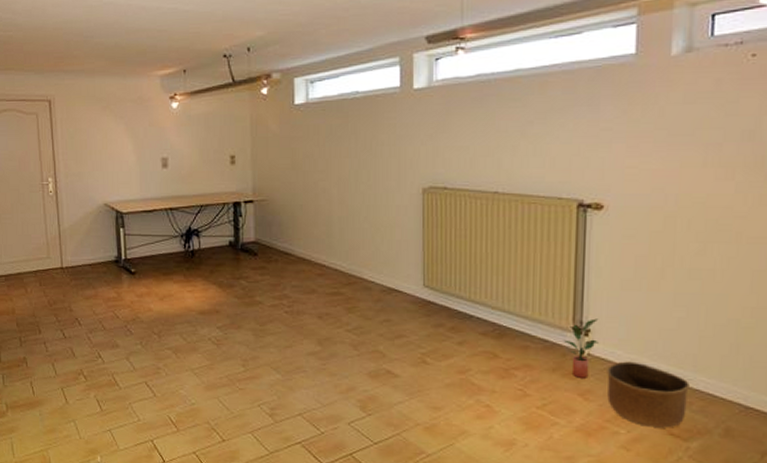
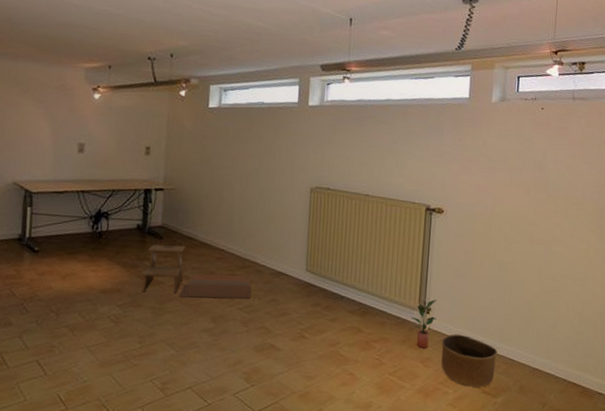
step stool: none [239,261,283,314] -> present [141,245,187,293]
storage box: none [280,292,369,325] -> present [179,273,258,304]

